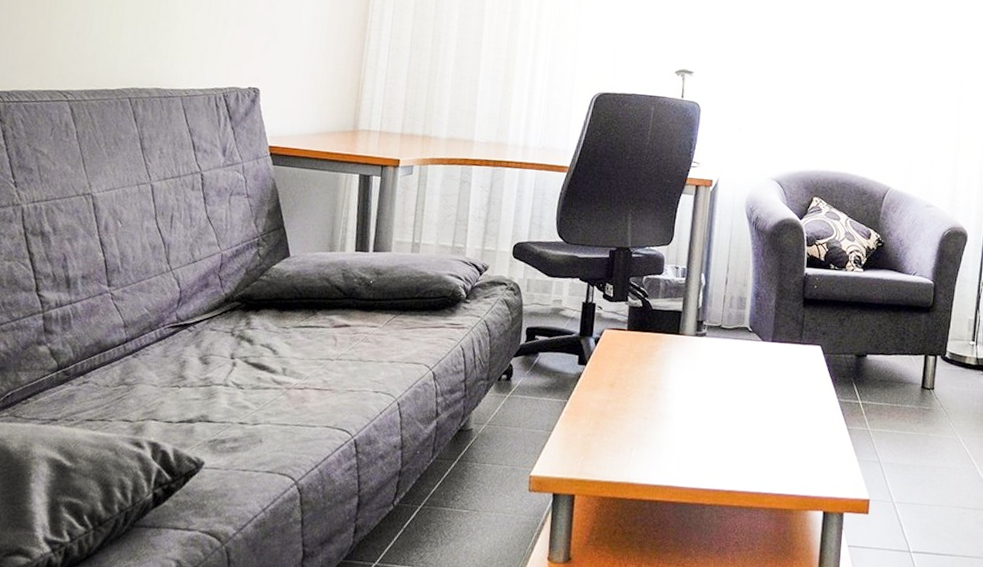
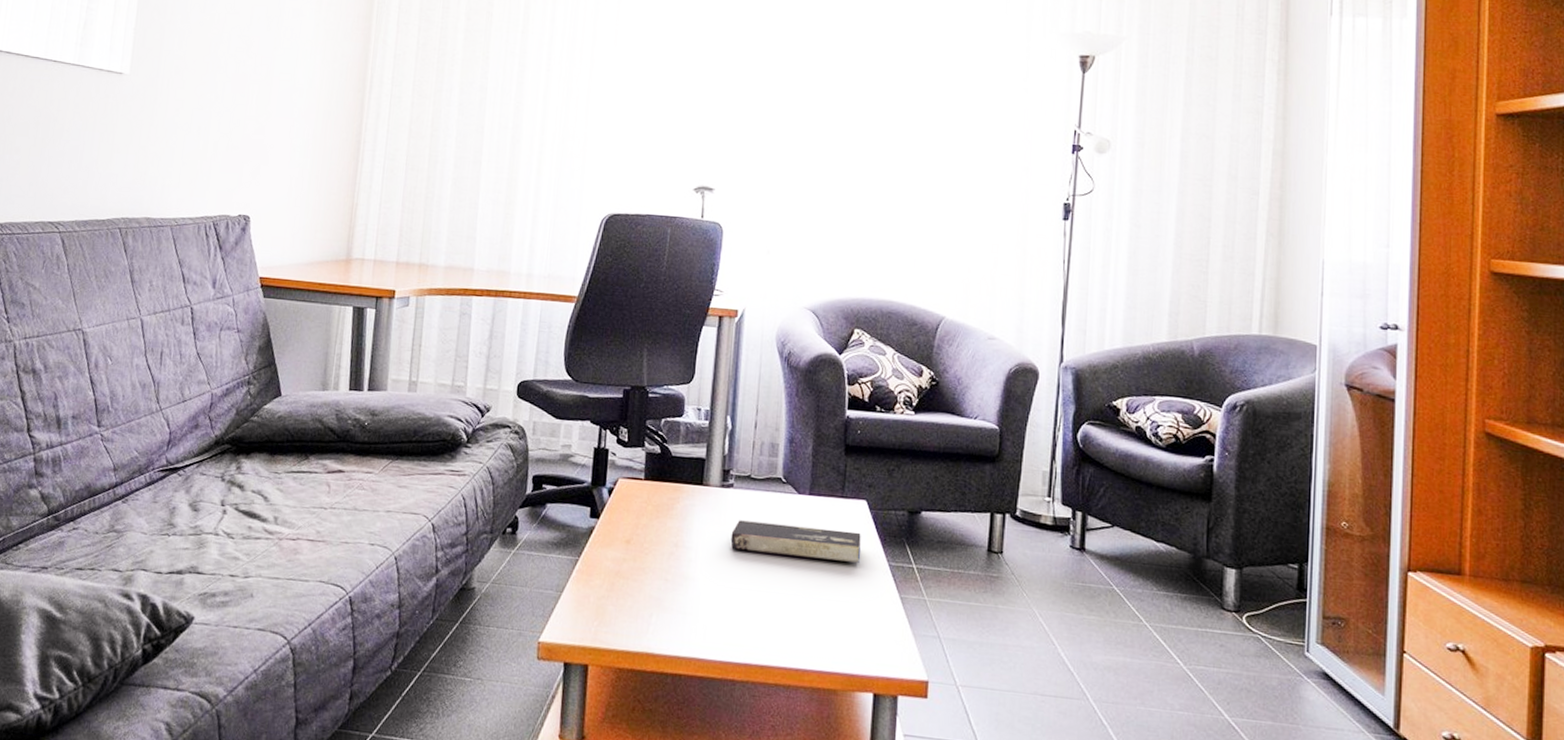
book: none [702,365,816,400] -> present [730,520,861,563]

